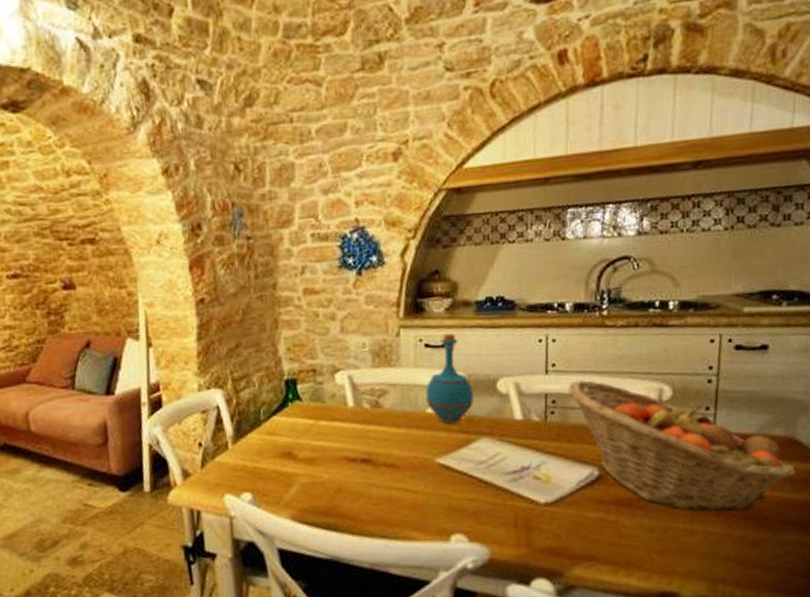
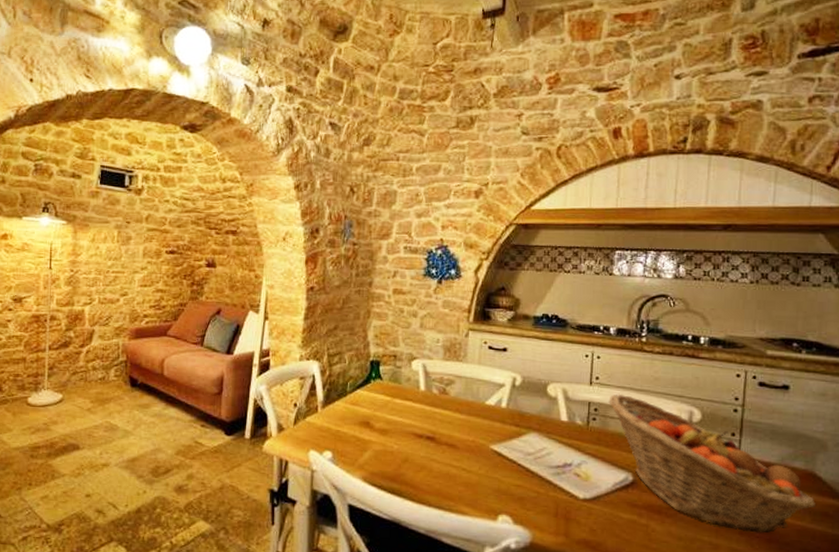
bottle: present [425,332,474,424] -> none [486,339,527,417]

